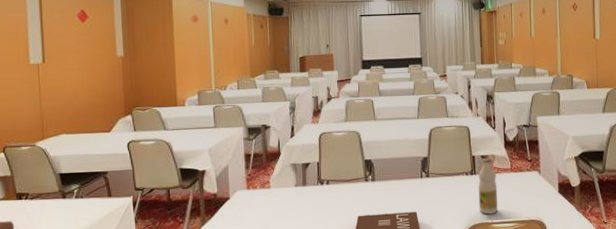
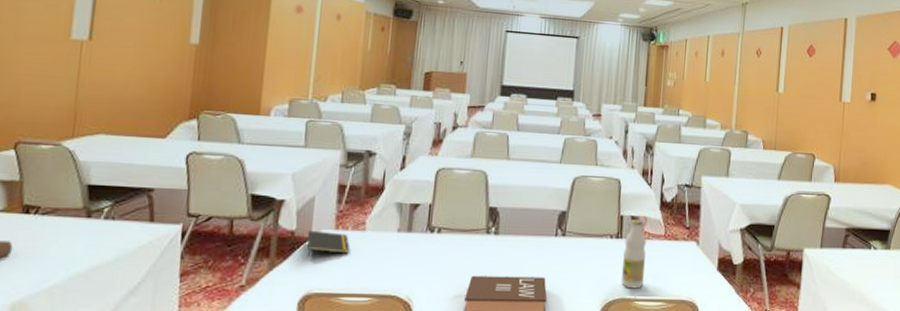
notepad: none [226,191,260,213] -> present [307,230,350,257]

